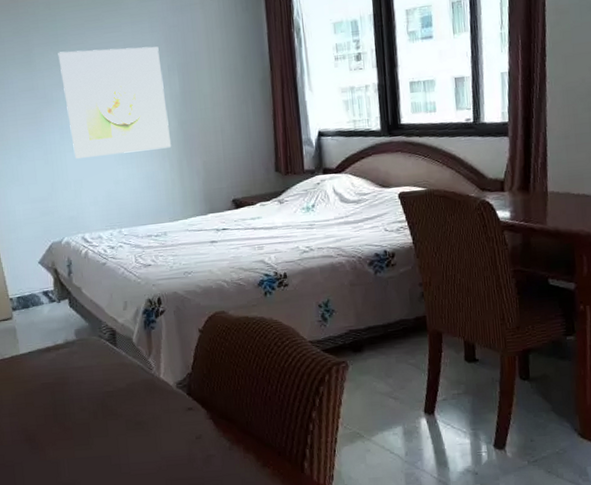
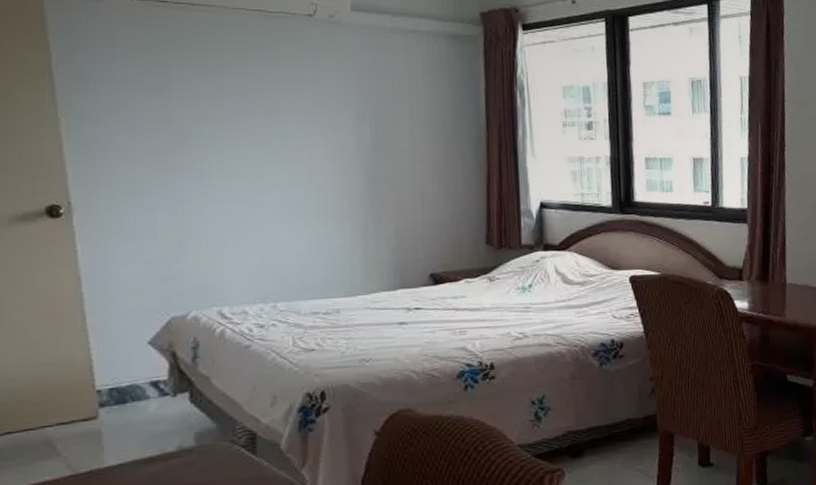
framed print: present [58,46,172,159] -> none [205,79,355,212]

